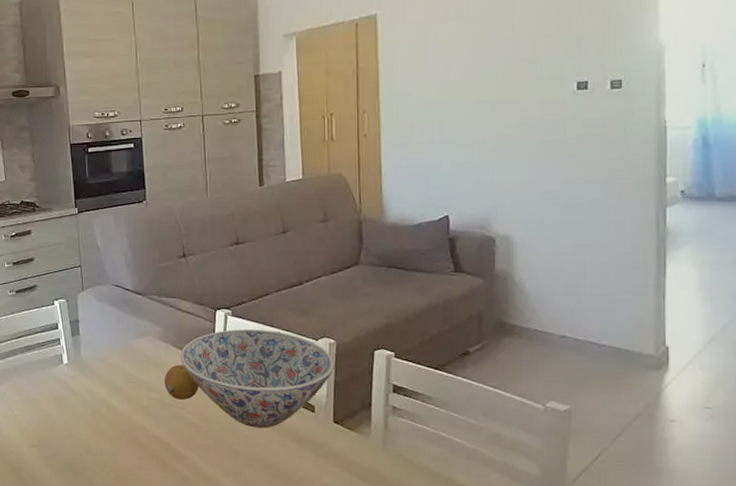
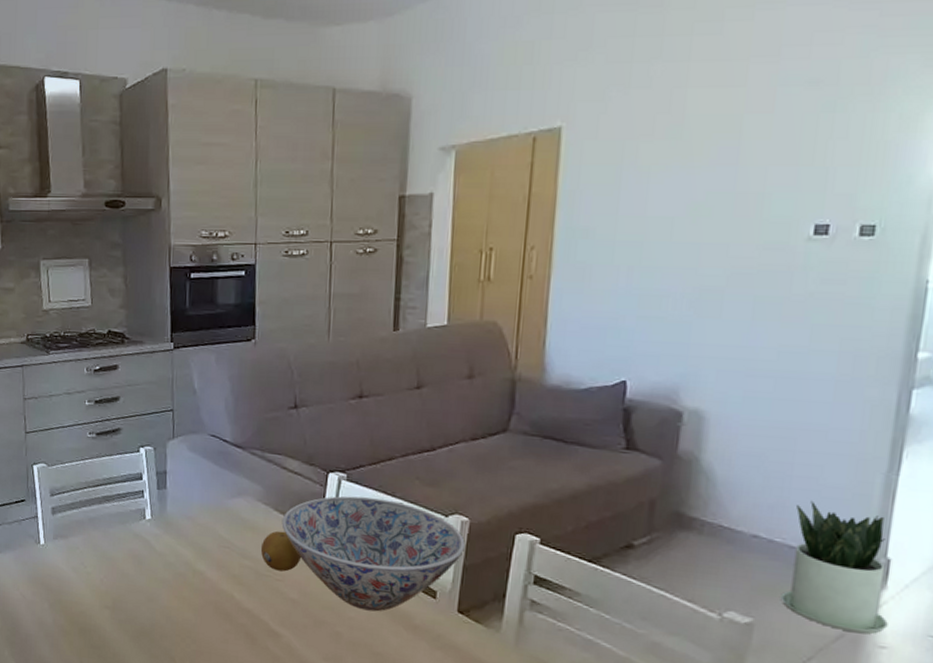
planter: none [589,303,674,411] -> present [780,500,888,634]

